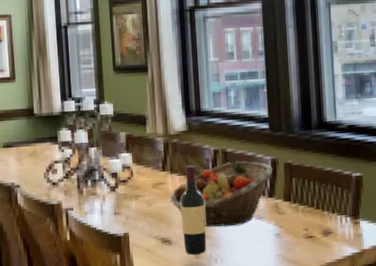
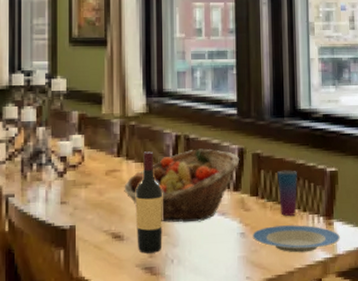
plate: none [286,225,366,250] -> present [252,225,340,253]
cup: none [307,177,326,218] -> present [277,170,297,217]

